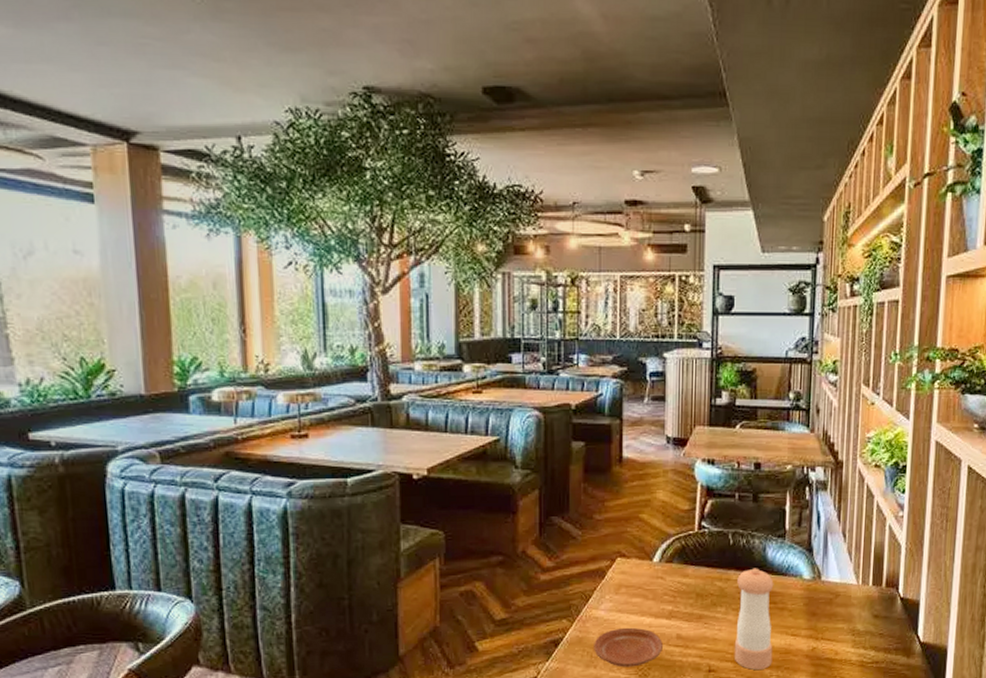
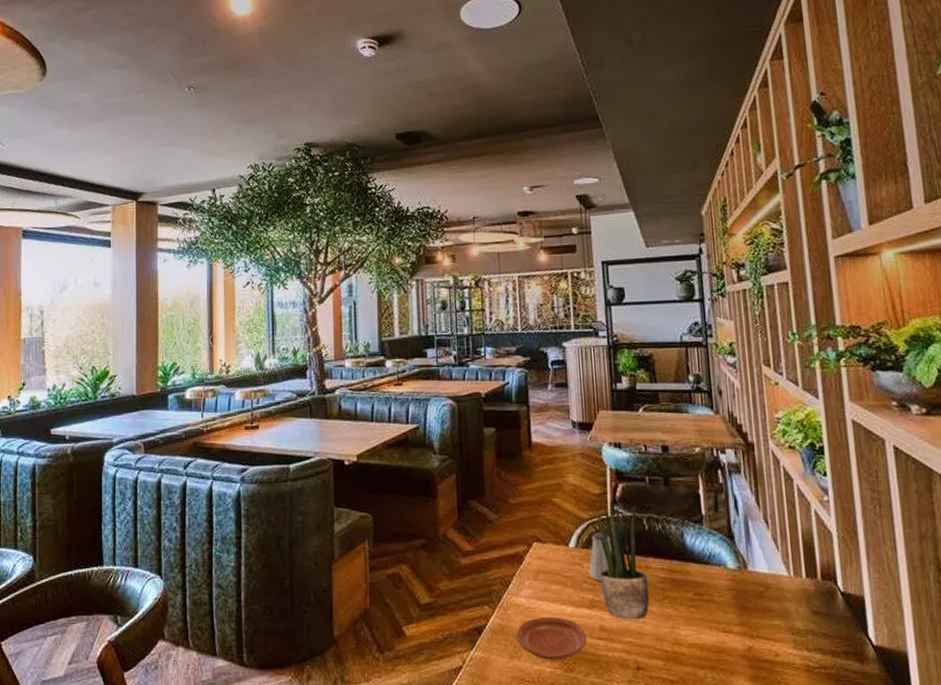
saltshaker: none [670,547,695,593] -> present [588,532,612,581]
potted plant: none [681,515,727,628] -> present [596,499,650,620]
pepper shaker: present [735,568,774,670] -> none [657,555,706,669]

